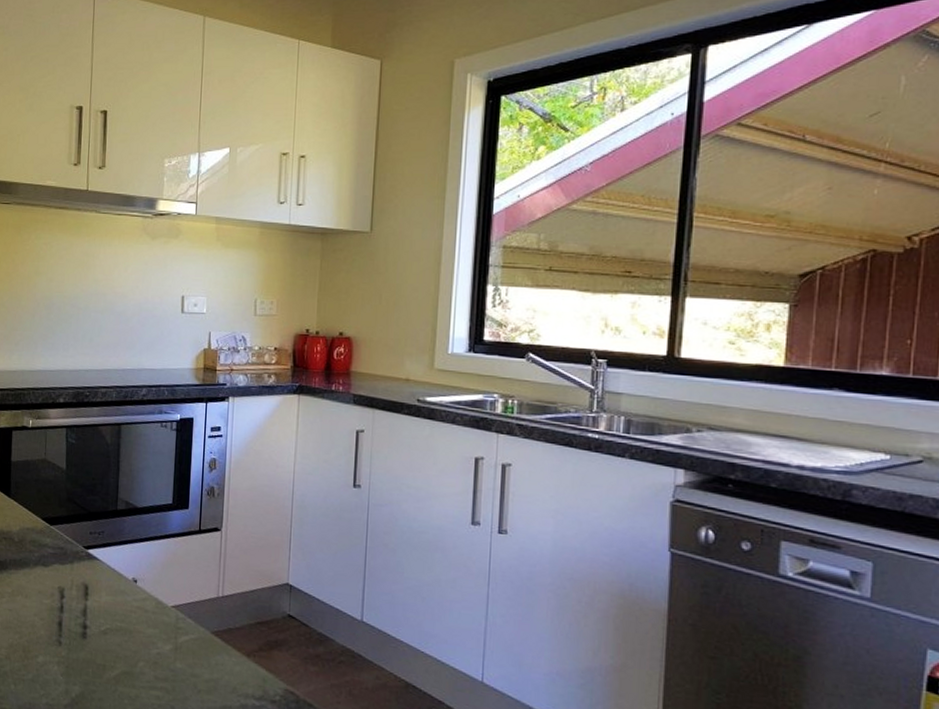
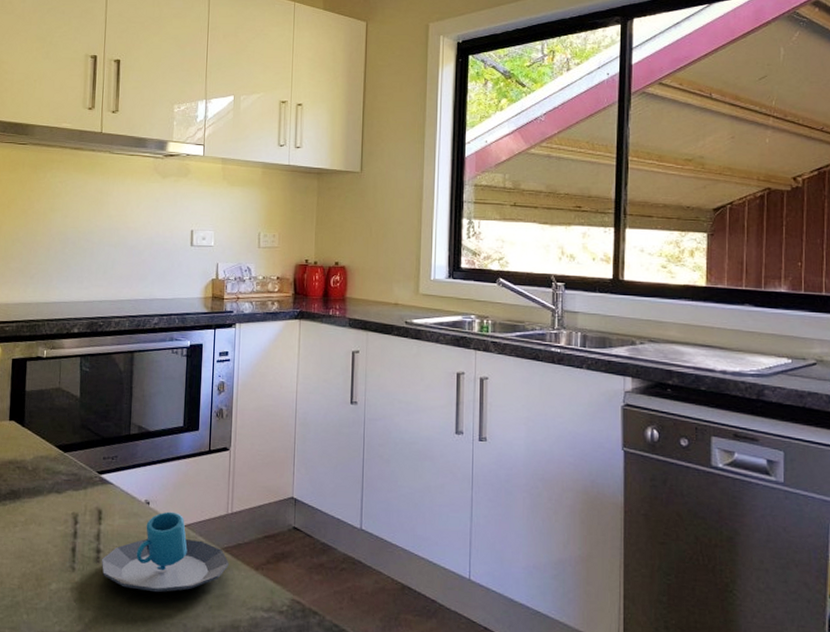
mug: none [88,591,219,673] -> present [102,511,229,593]

